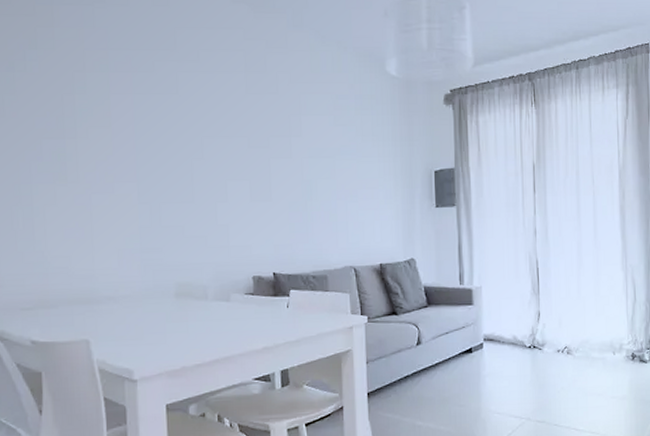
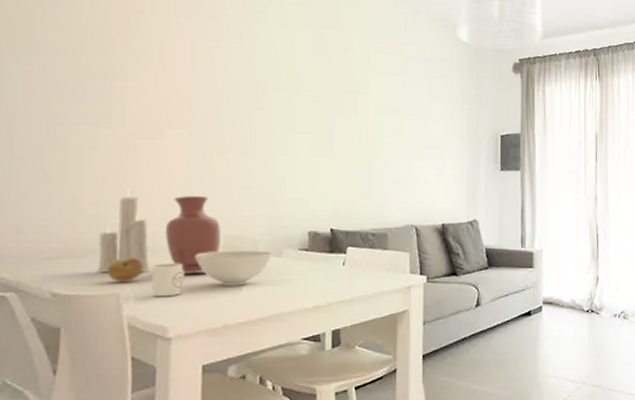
candle: none [66,241,113,321] -> present [96,188,150,273]
fruit: none [75,306,107,329] -> present [106,258,143,282]
mug: none [114,310,145,343] -> present [151,263,186,297]
vase: none [123,246,173,320] -> present [164,196,221,274]
bowl: none [151,296,221,331] -> present [194,250,272,286]

